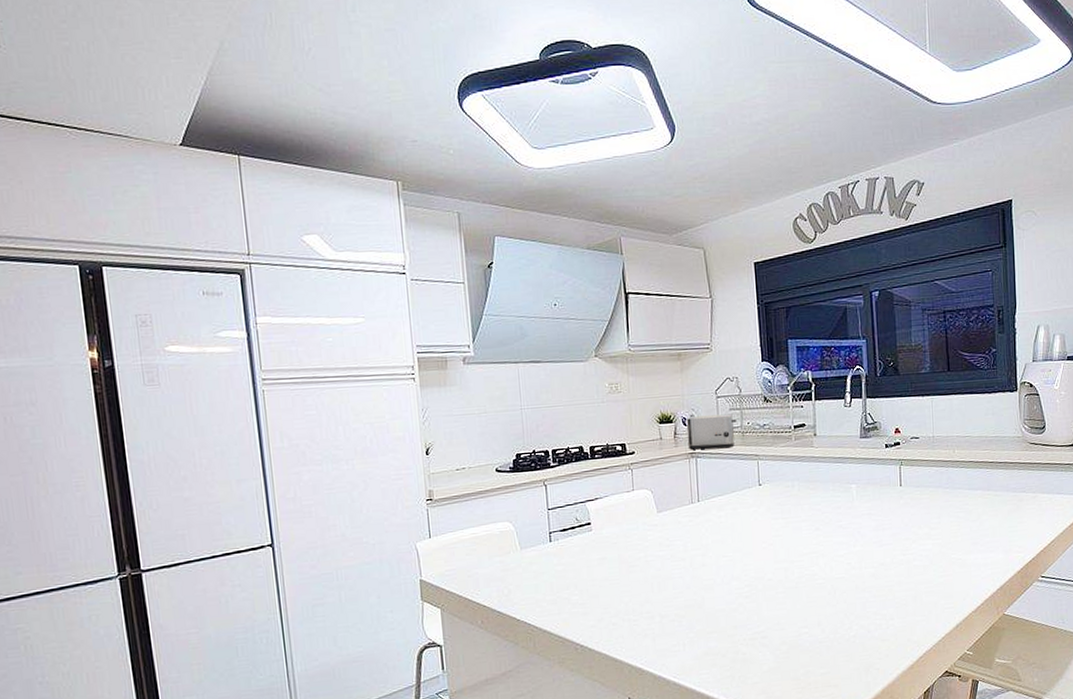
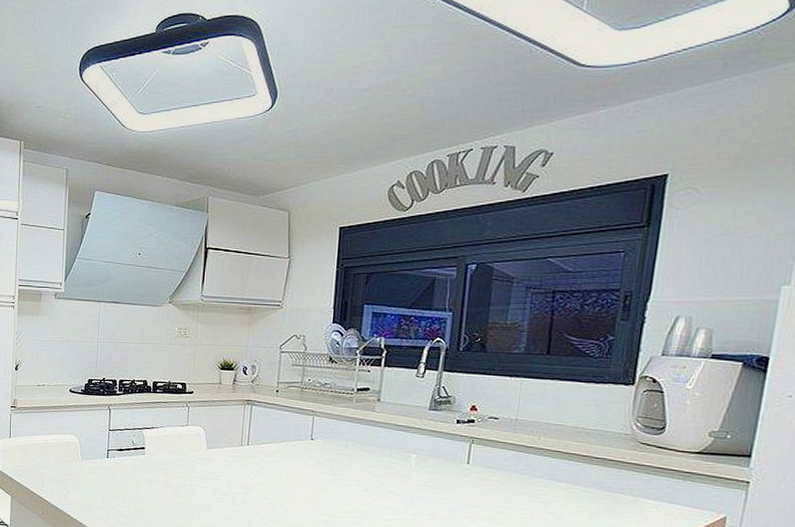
toaster: present [686,414,737,450] -> none [245,367,298,401]

